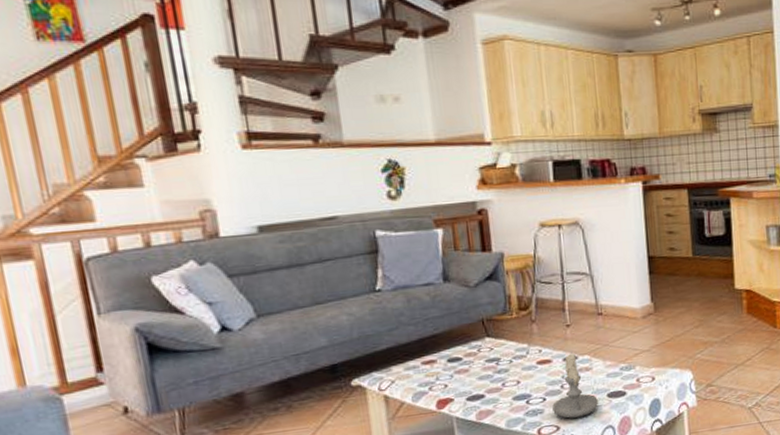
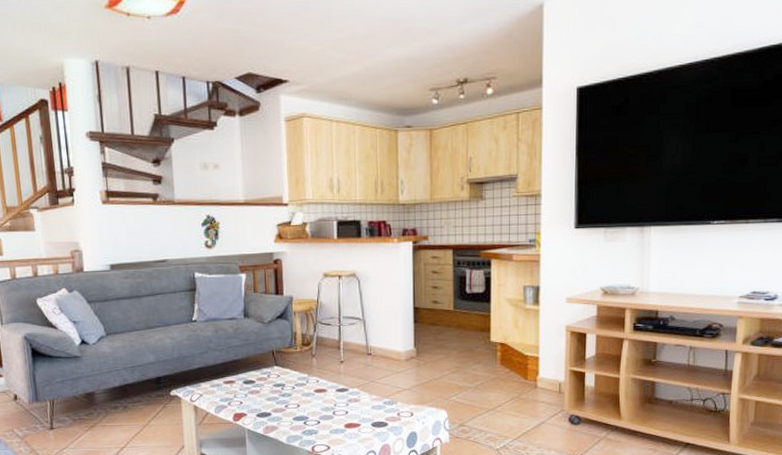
candle: present [552,351,598,419] -> none [325,384,363,441]

